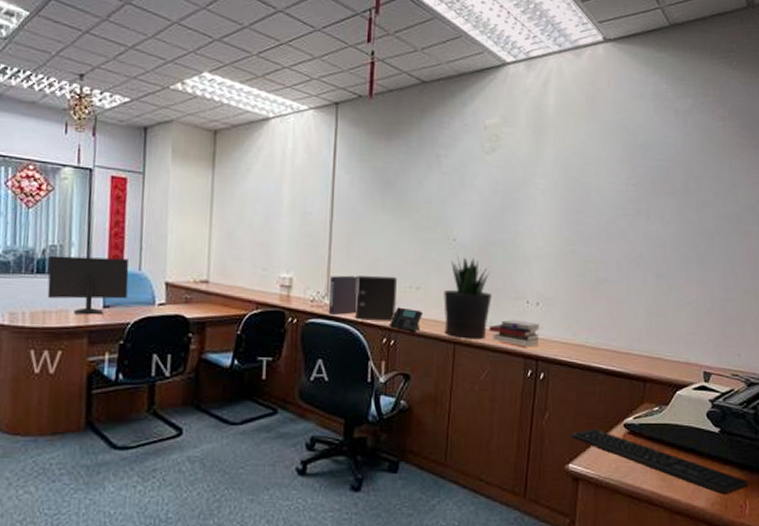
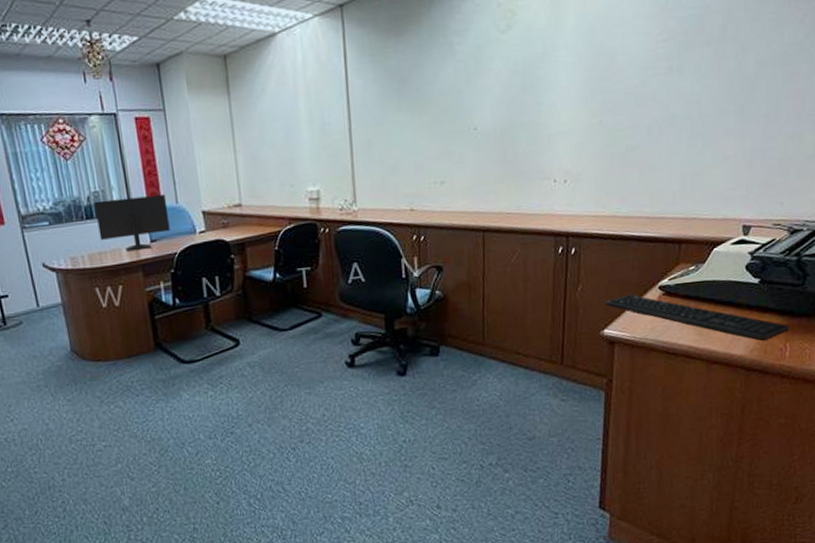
binder: present [328,275,358,316] -> none [355,179,385,221]
binder: present [355,275,397,321] -> none [381,174,423,222]
phone: present [388,307,422,333] -> none [417,203,449,227]
planter: present [443,257,492,340] -> none [469,144,518,226]
books: present [488,319,540,349] -> none [516,199,569,227]

